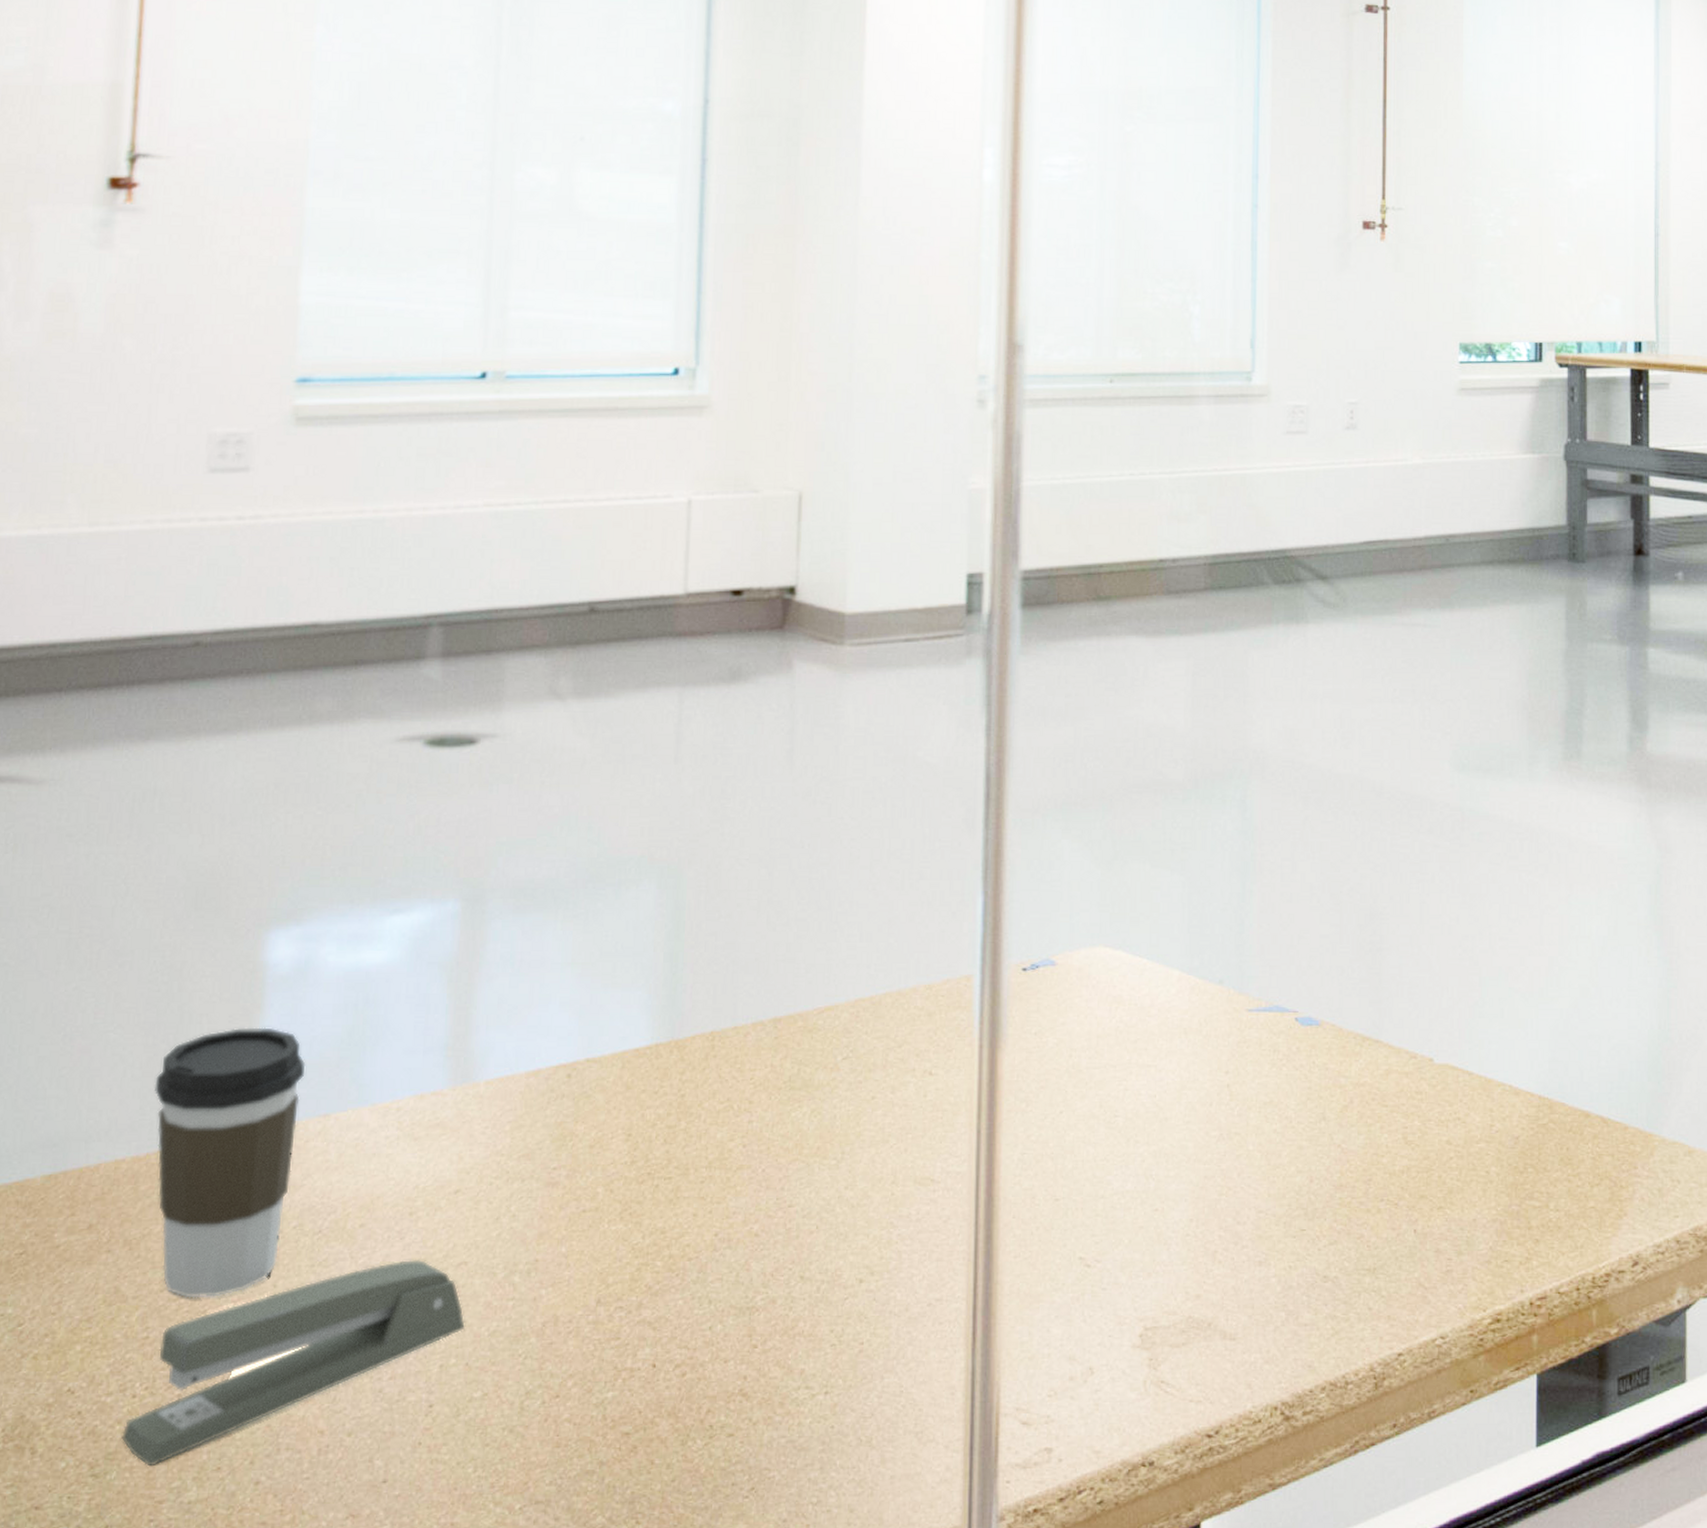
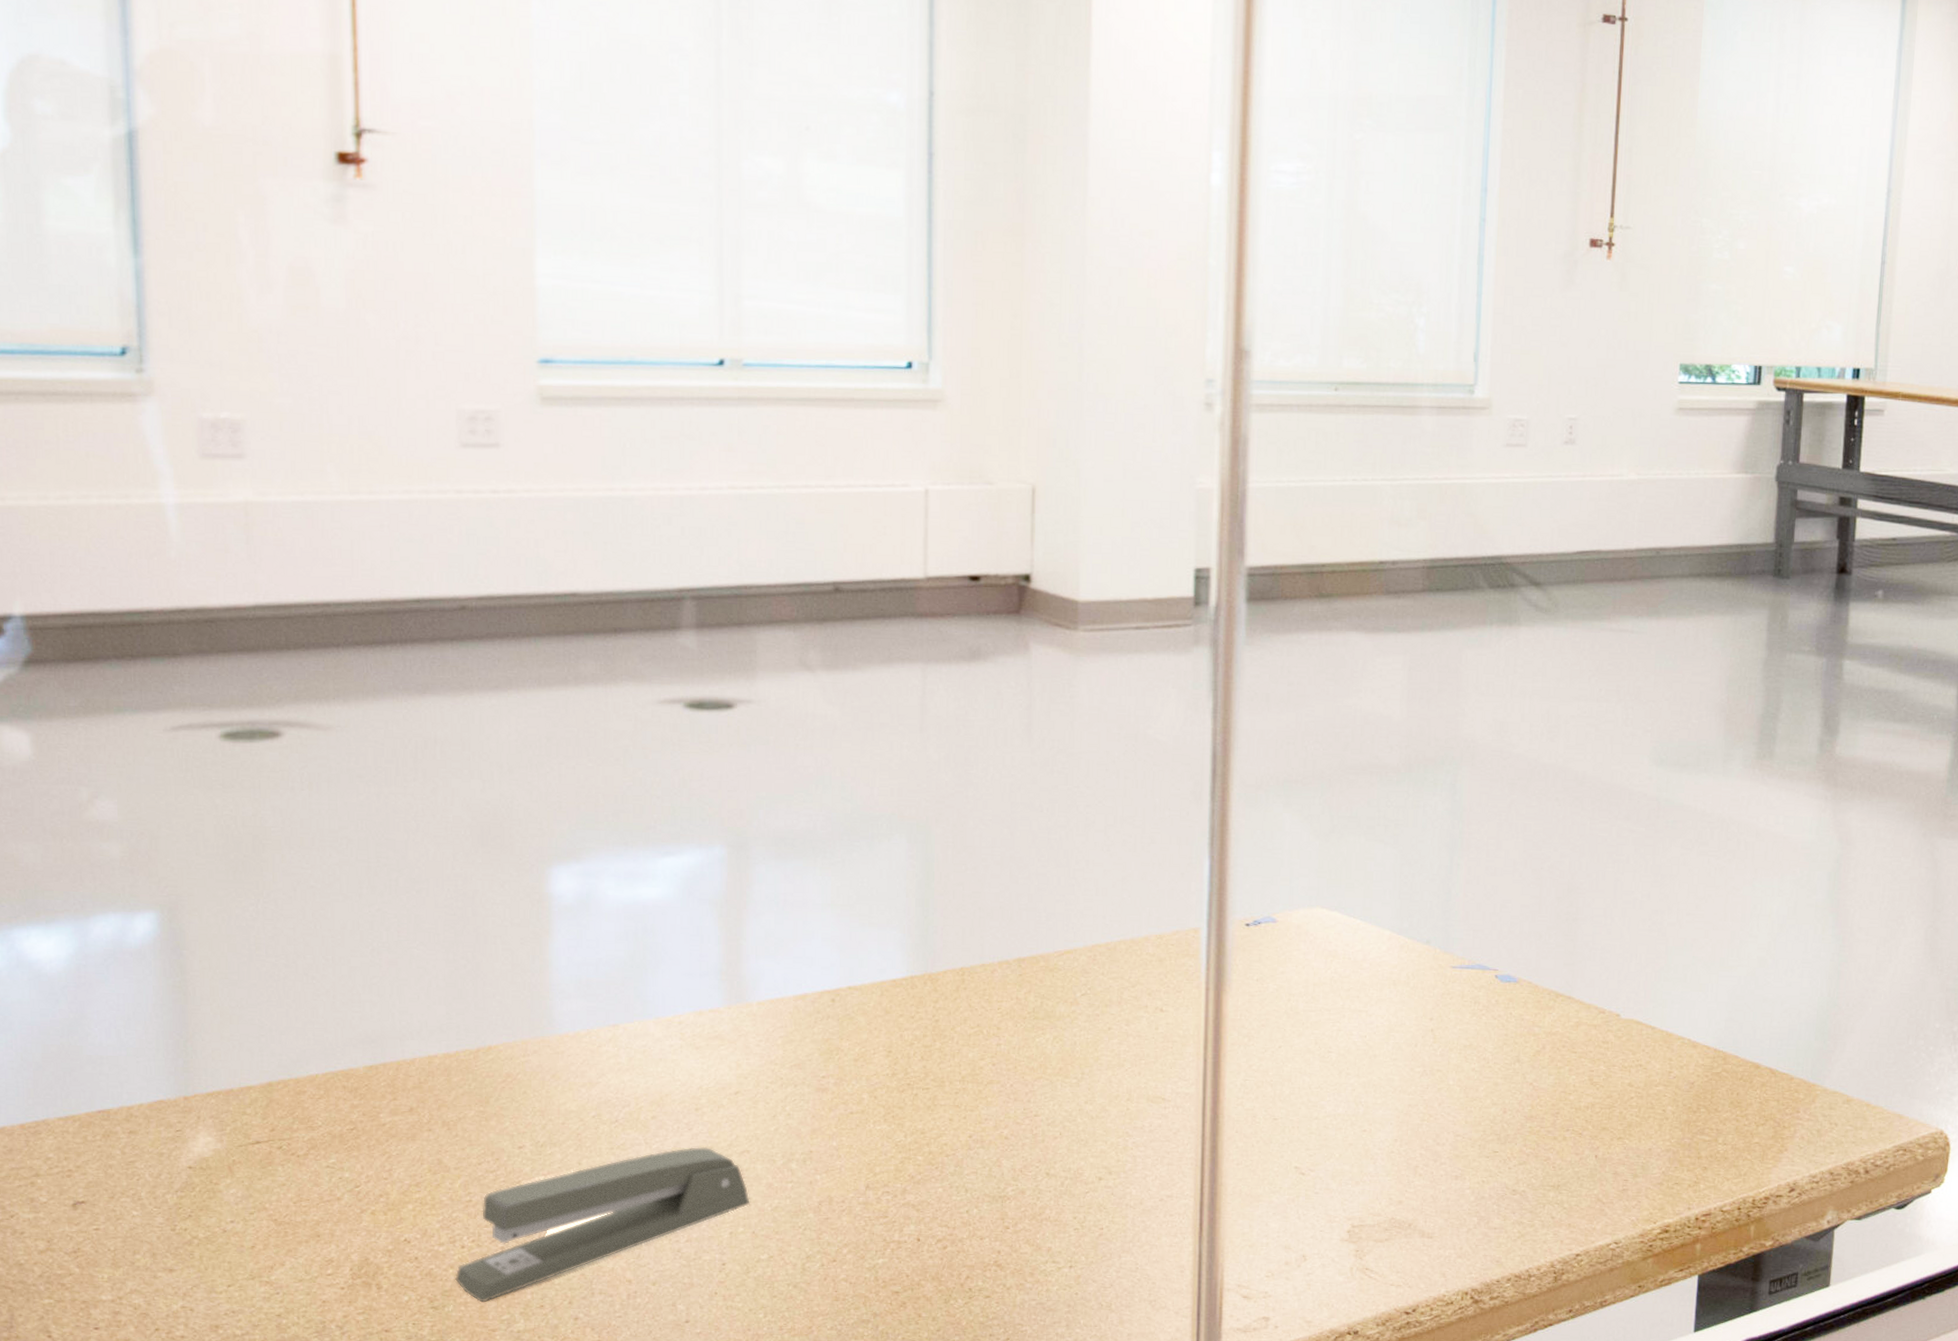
coffee cup: present [155,1027,306,1298] -> none [458,949,594,1171]

